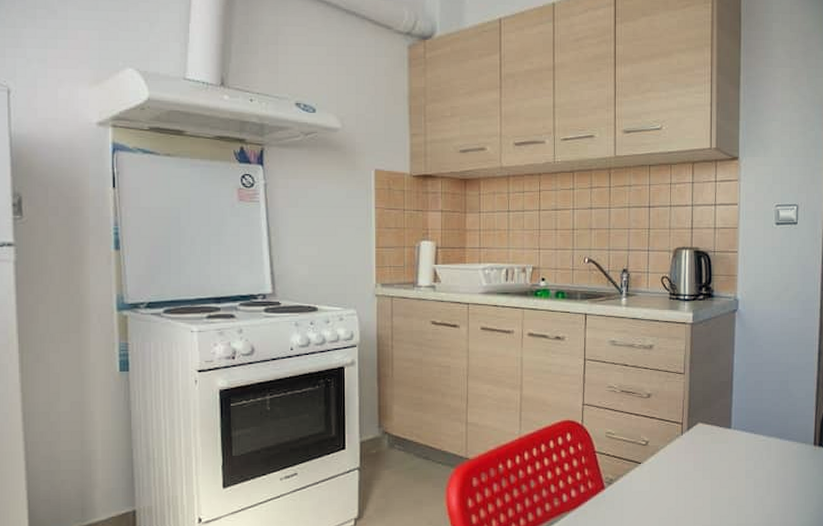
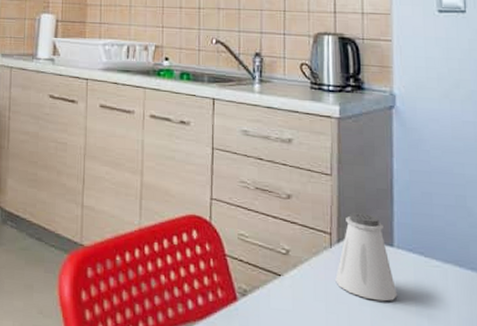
saltshaker: none [685,403,732,474] -> present [335,212,398,302]

